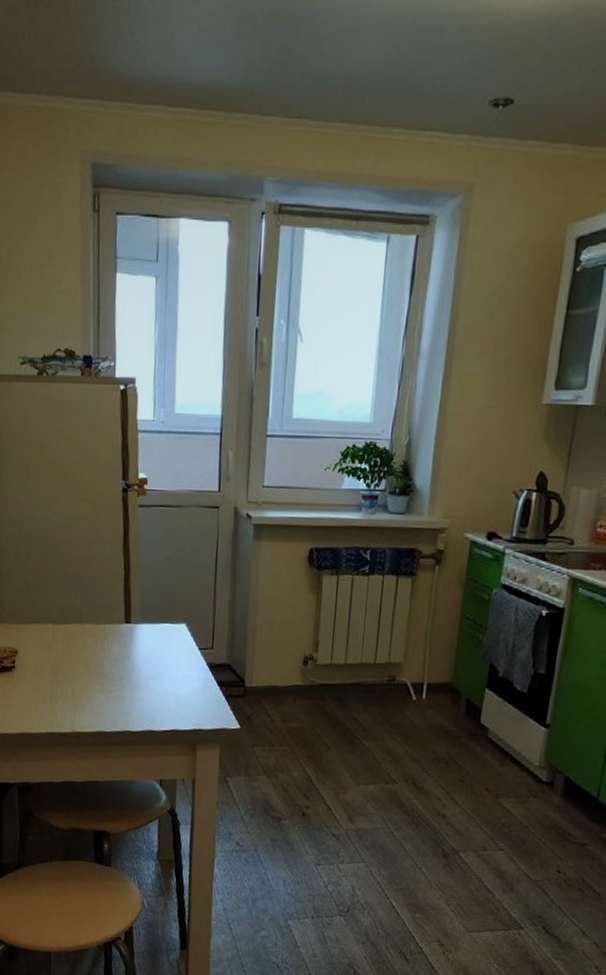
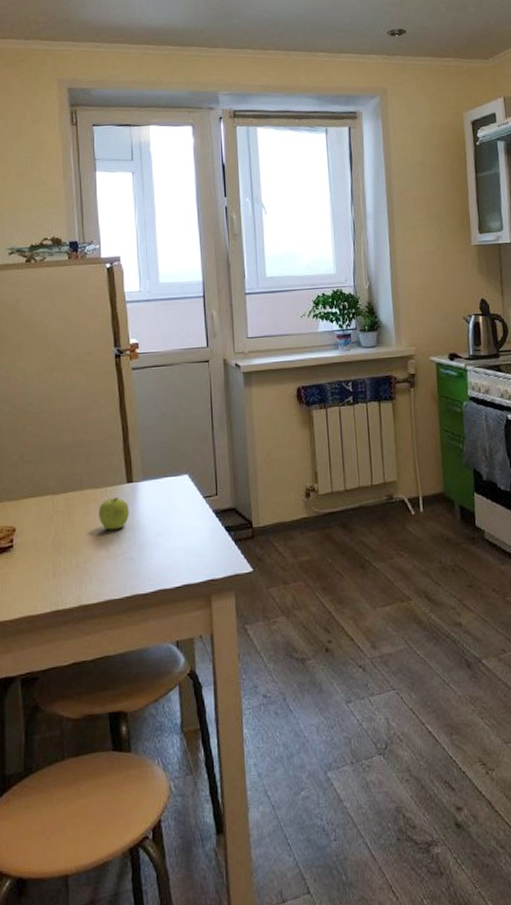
fruit: none [96,636,125,667] -> present [99,497,129,530]

